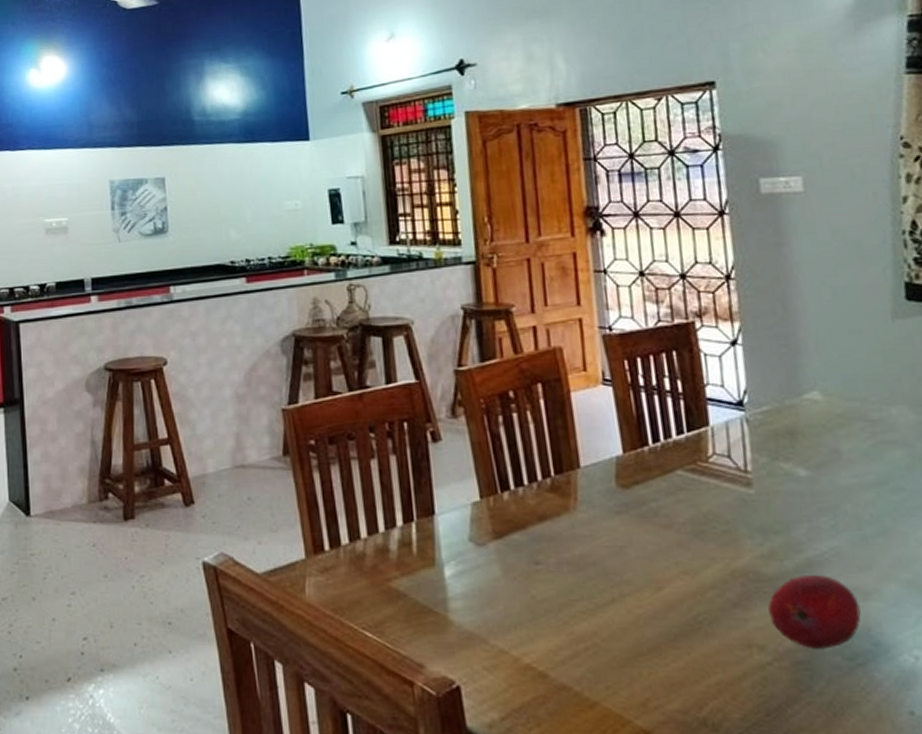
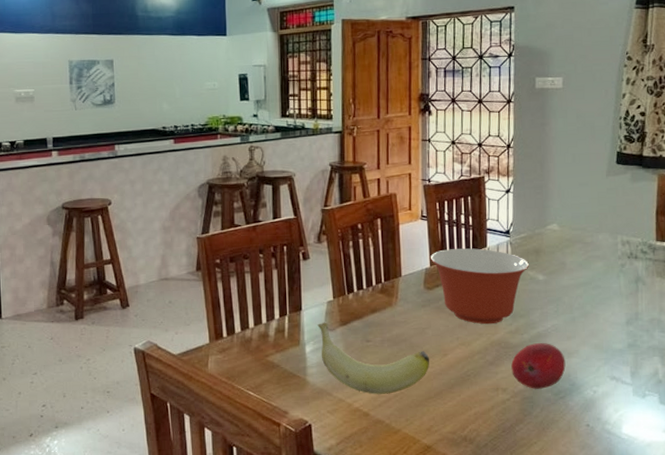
banana: none [459,534,636,646] -> present [317,323,430,394]
mixing bowl: none [621,427,781,544] -> present [430,248,529,325]

